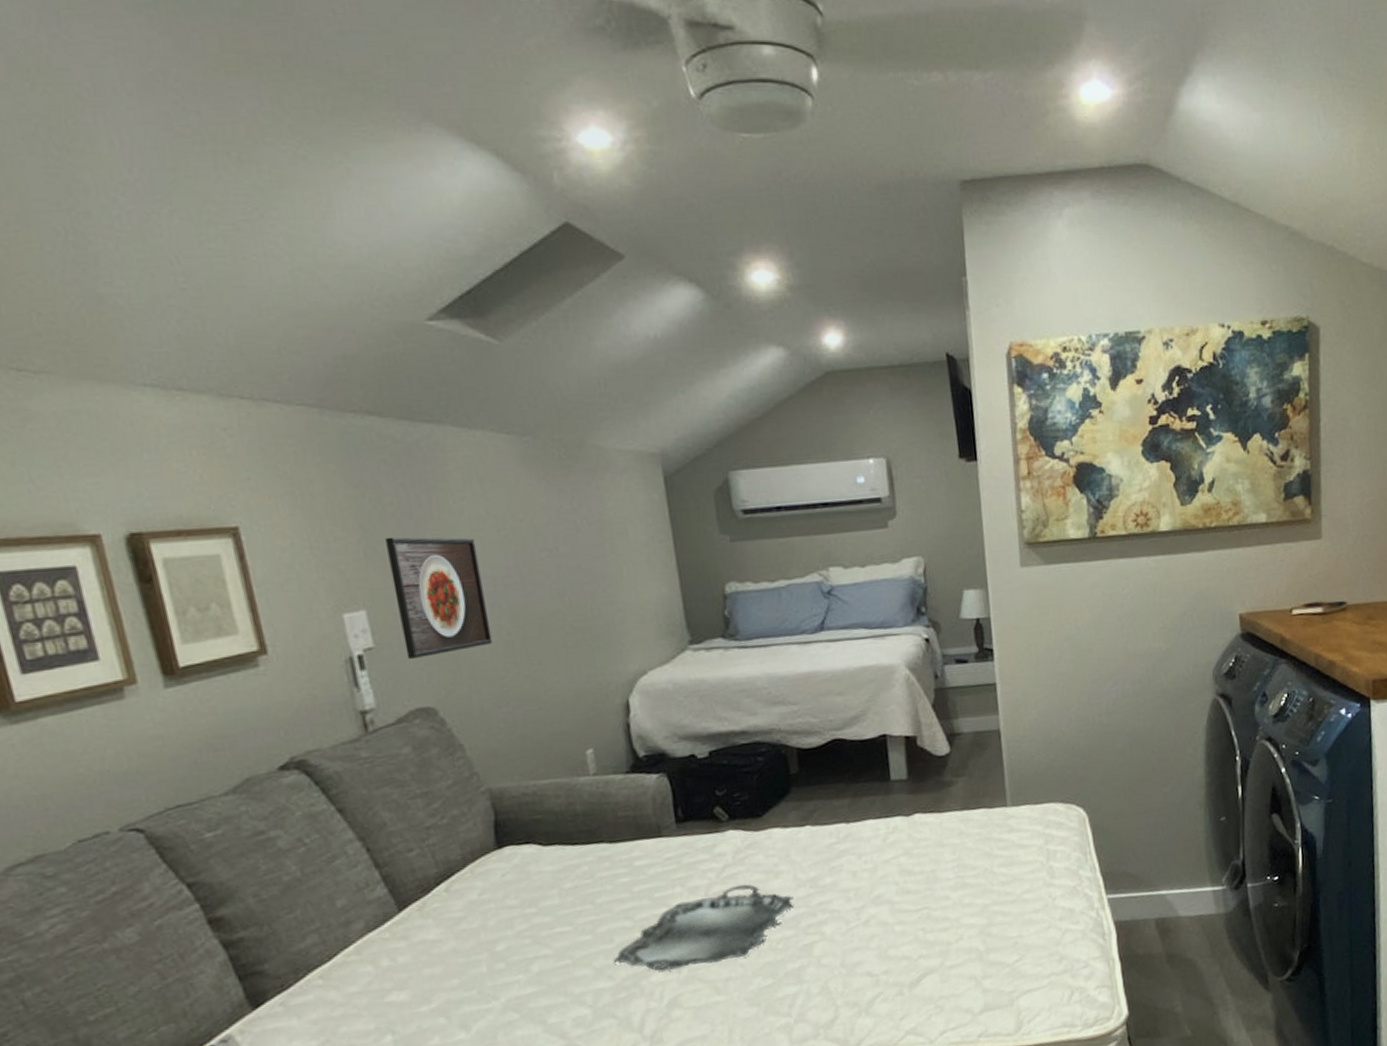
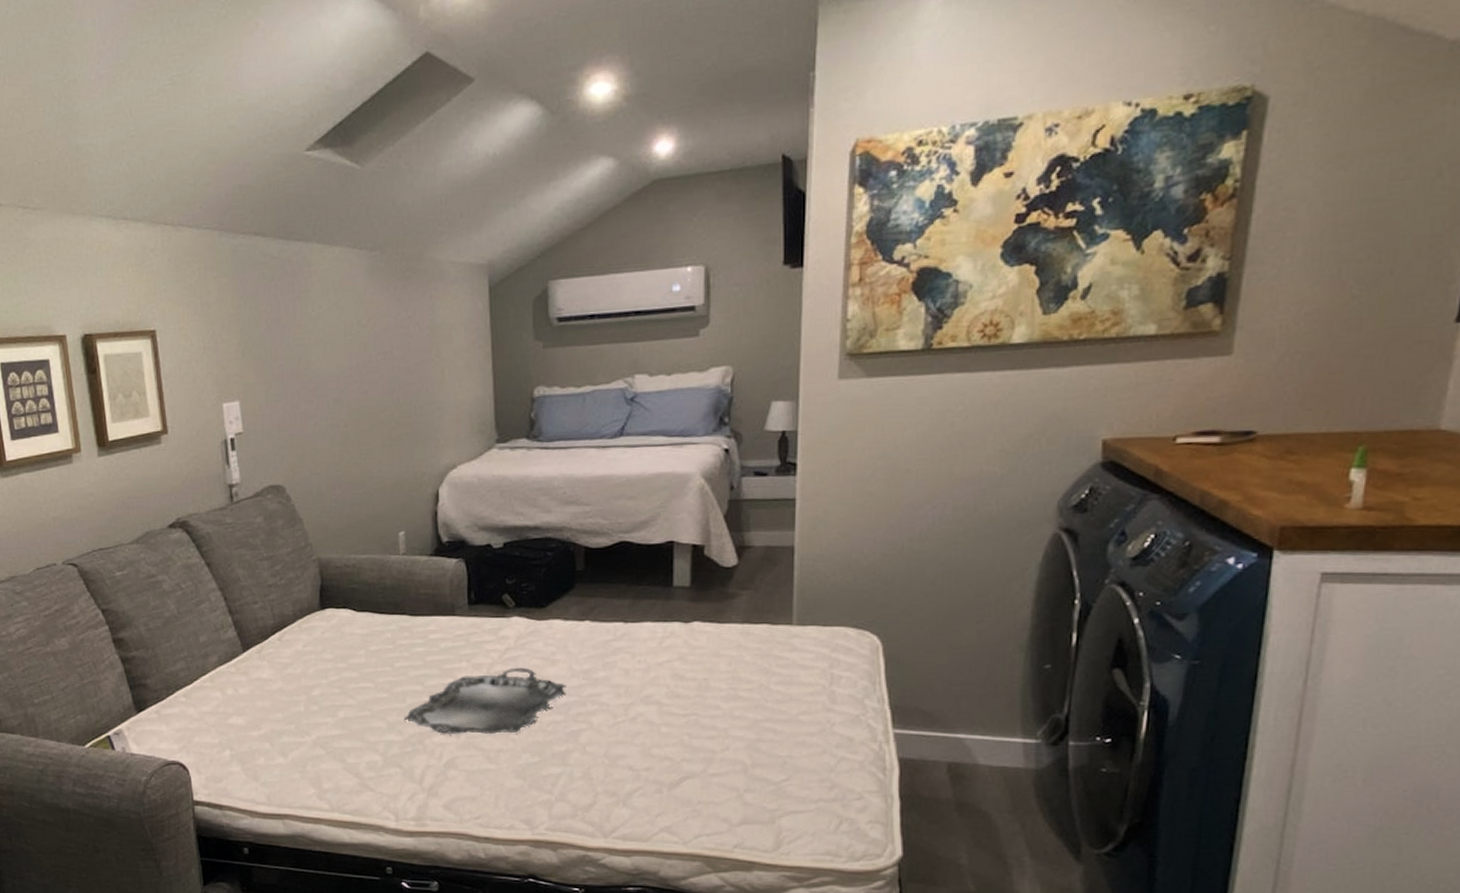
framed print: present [384,536,493,659] -> none [258,339,333,443]

